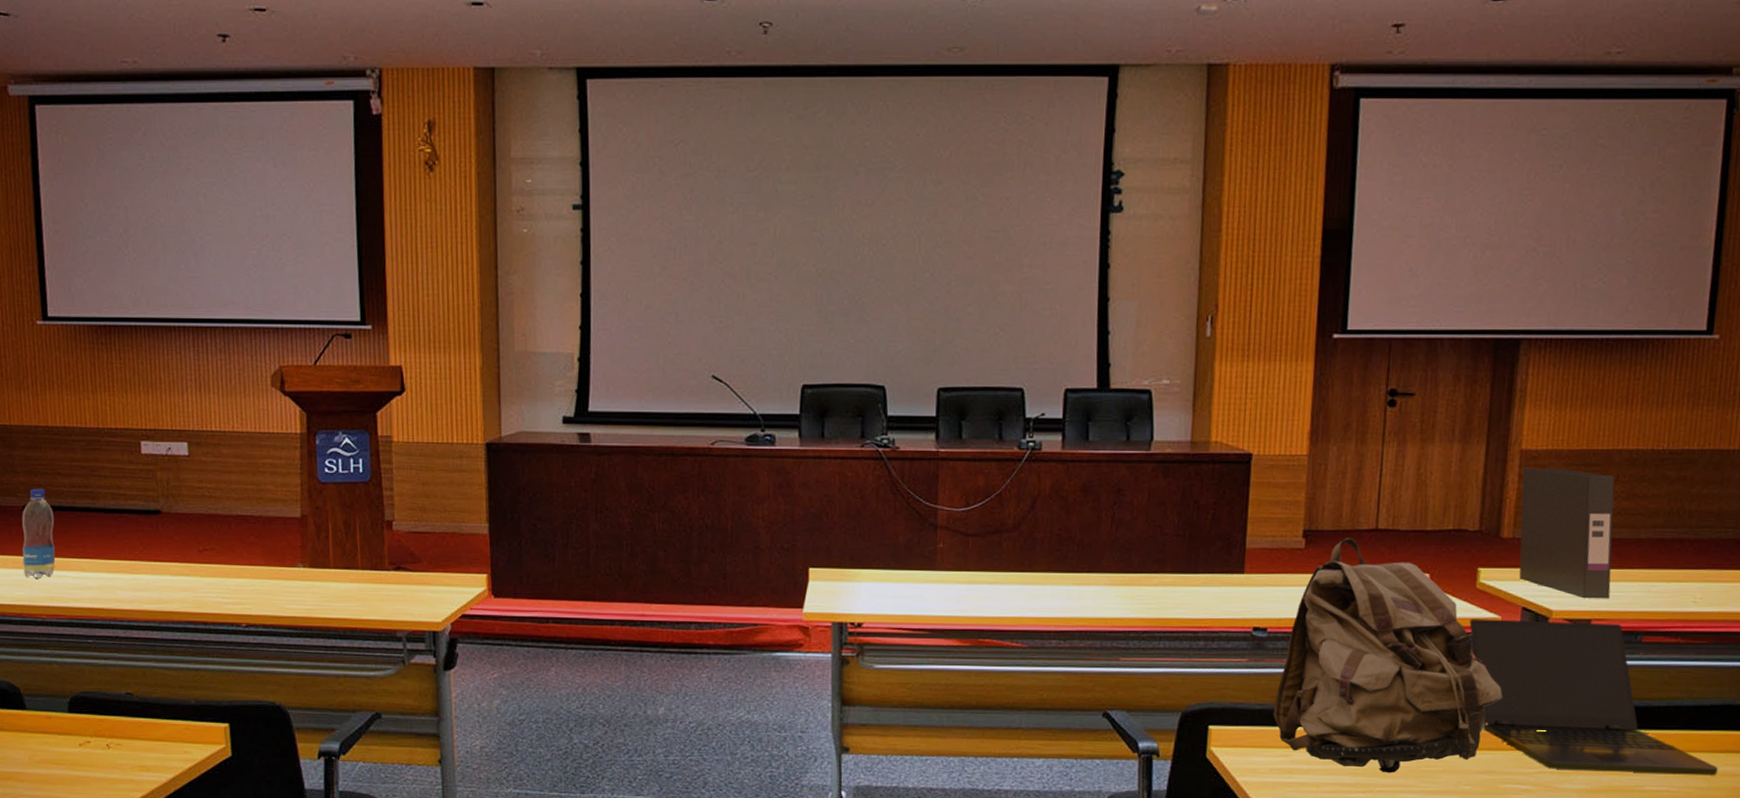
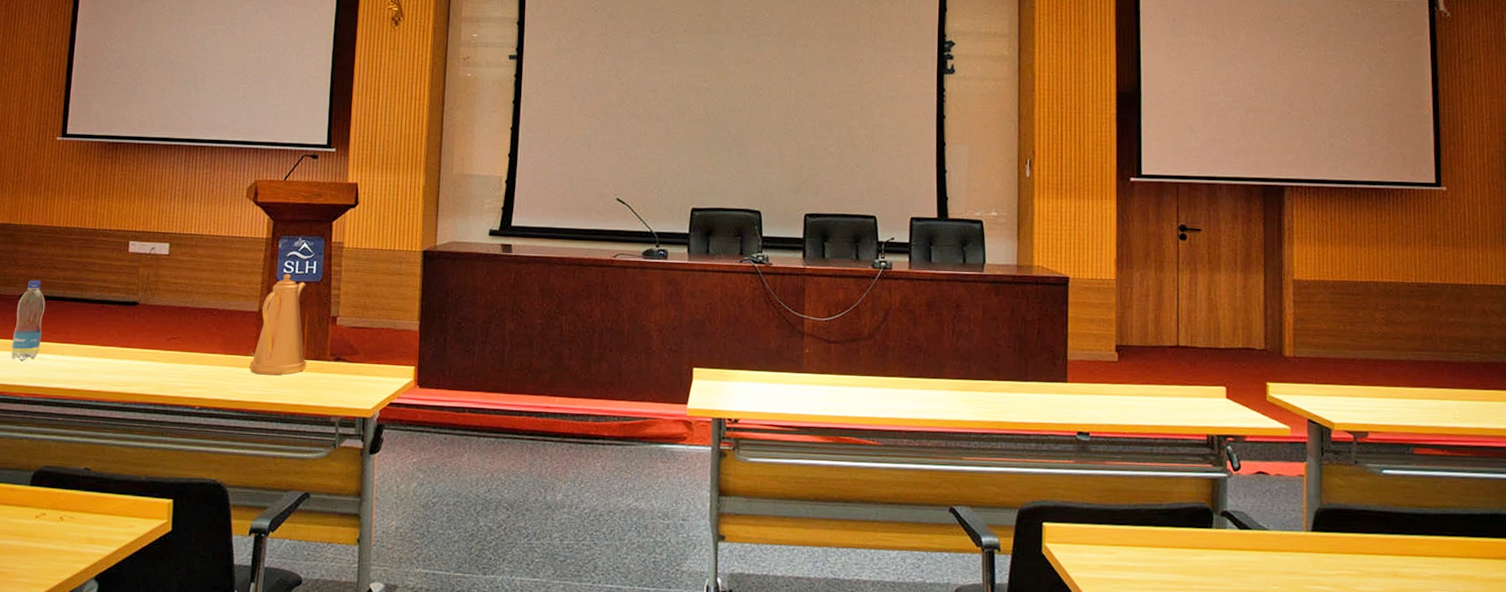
coffee pot: none [297,474,363,588] -> present [249,274,307,376]
backpack: present [1273,537,1503,773] -> none [1099,352,1298,572]
laptop: present [1469,618,1718,776] -> none [1264,428,1495,581]
binder: present [1519,466,1615,599] -> none [1296,295,1382,414]

